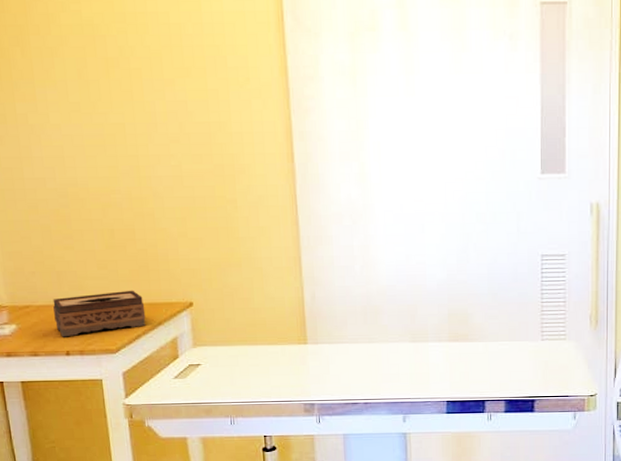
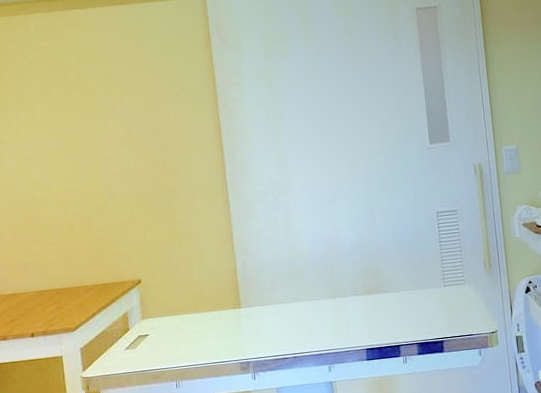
tissue box: present [52,290,146,337] -> none [20,273,101,321]

